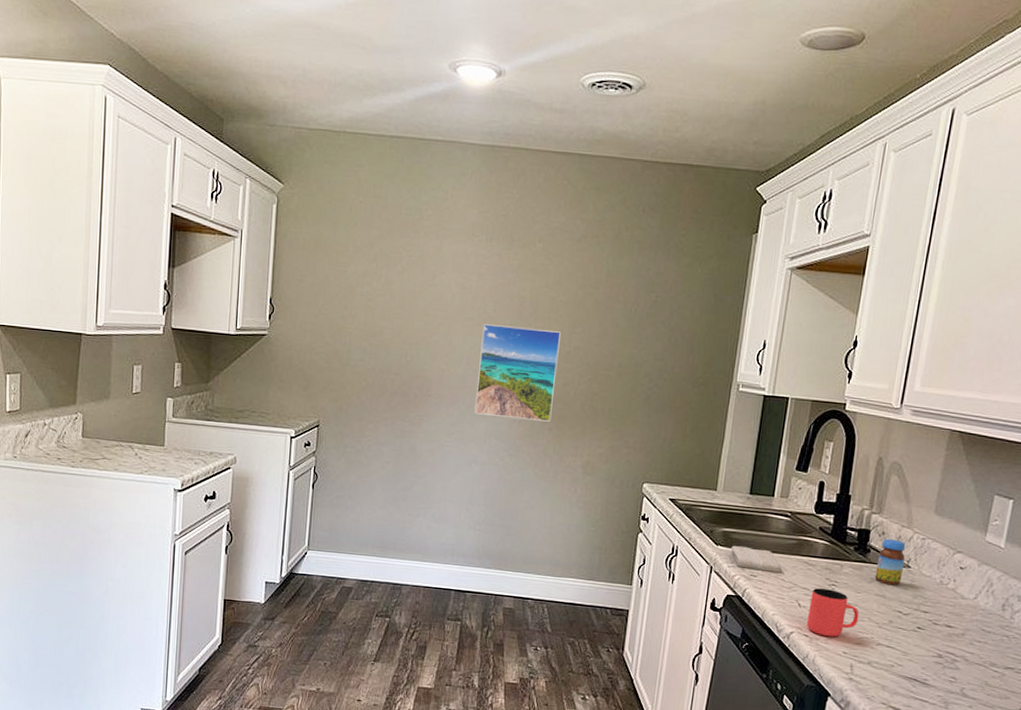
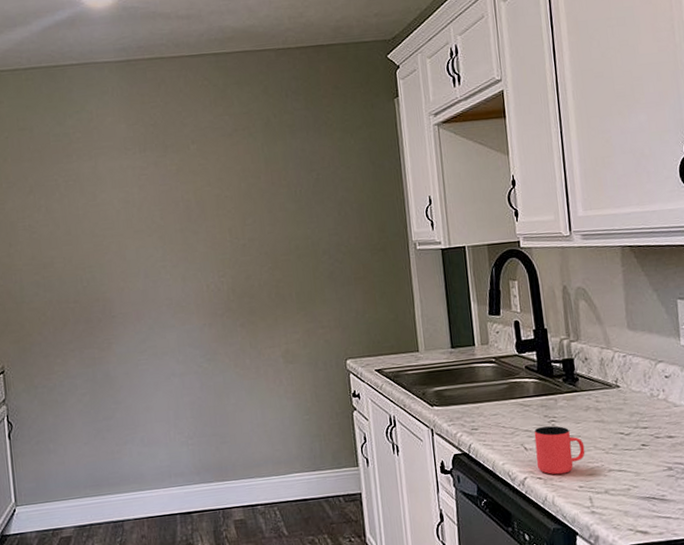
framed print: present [474,324,561,422] -> none [153,226,241,326]
washcloth: present [730,545,782,573] -> none [446,400,500,424]
jar: present [874,538,906,586] -> none [587,362,615,410]

